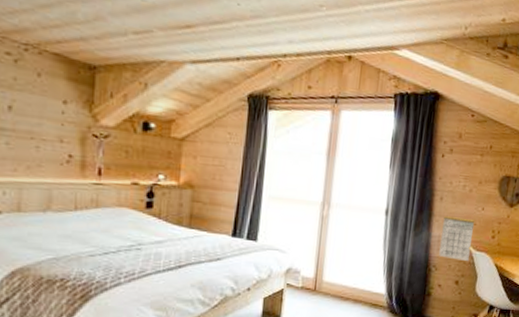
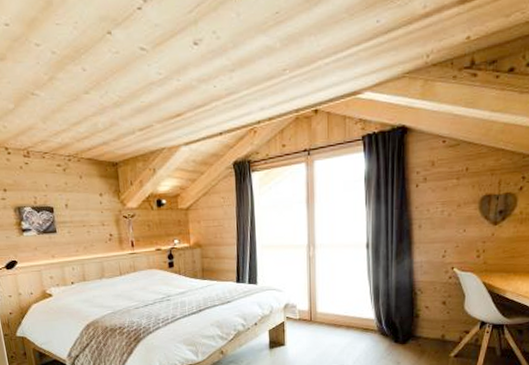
calendar: present [439,215,475,262] -> none [423,241,457,283]

